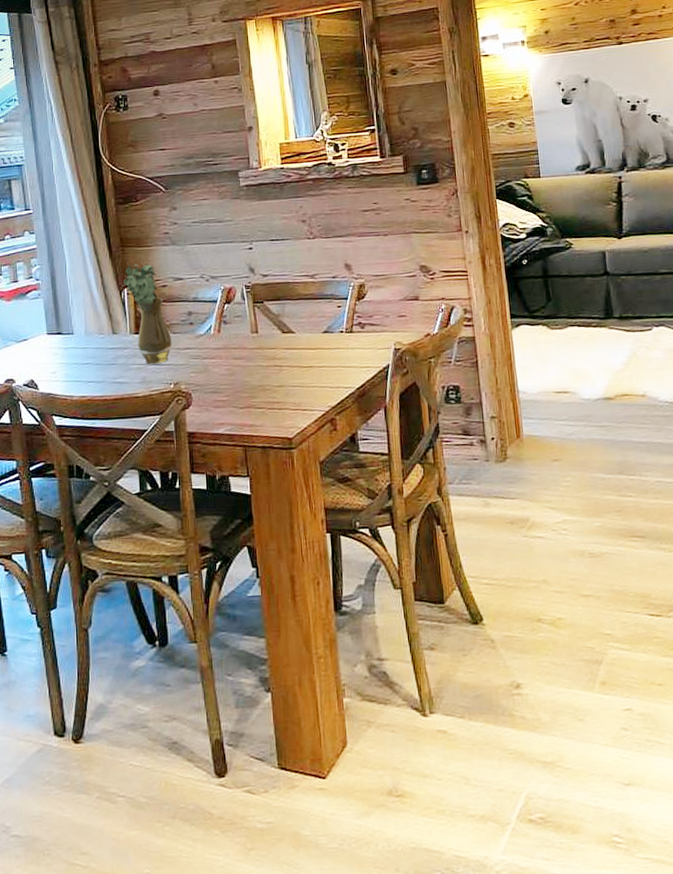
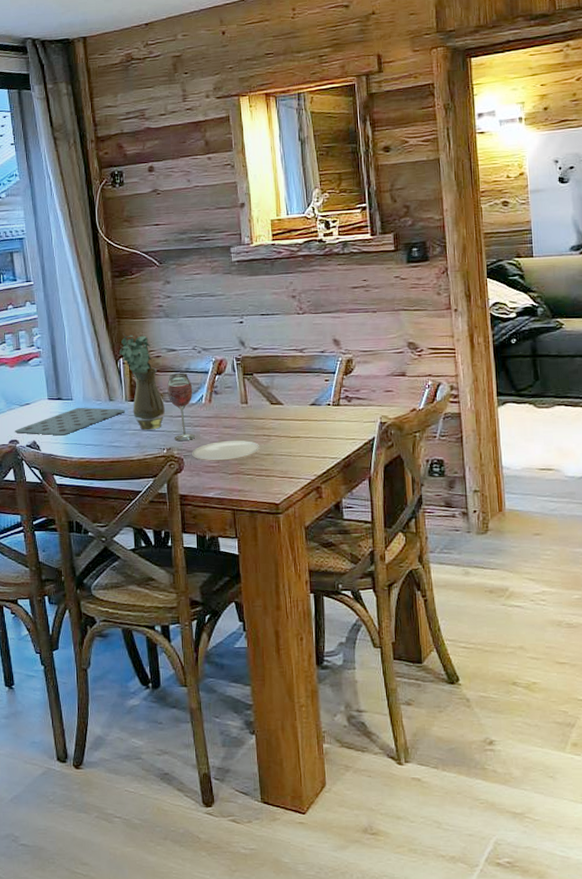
placemat: none [11,341,129,373] -> present [15,407,125,436]
wineglass: none [174,302,204,375] -> present [167,373,196,442]
plate: none [200,371,272,396] -> present [192,440,260,462]

